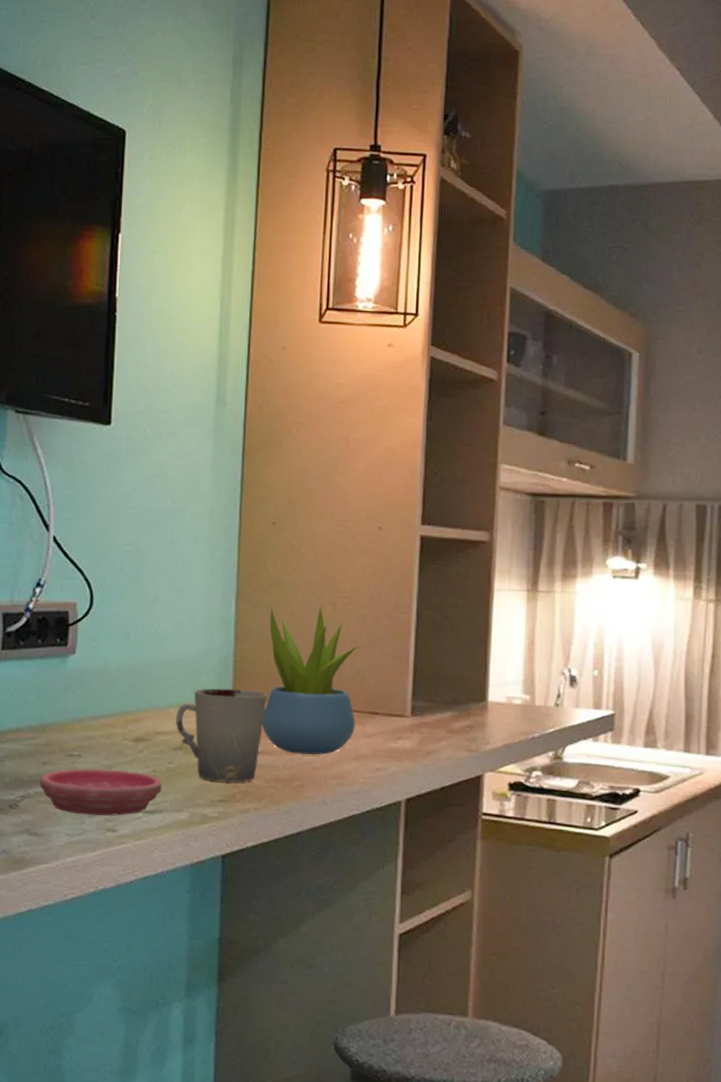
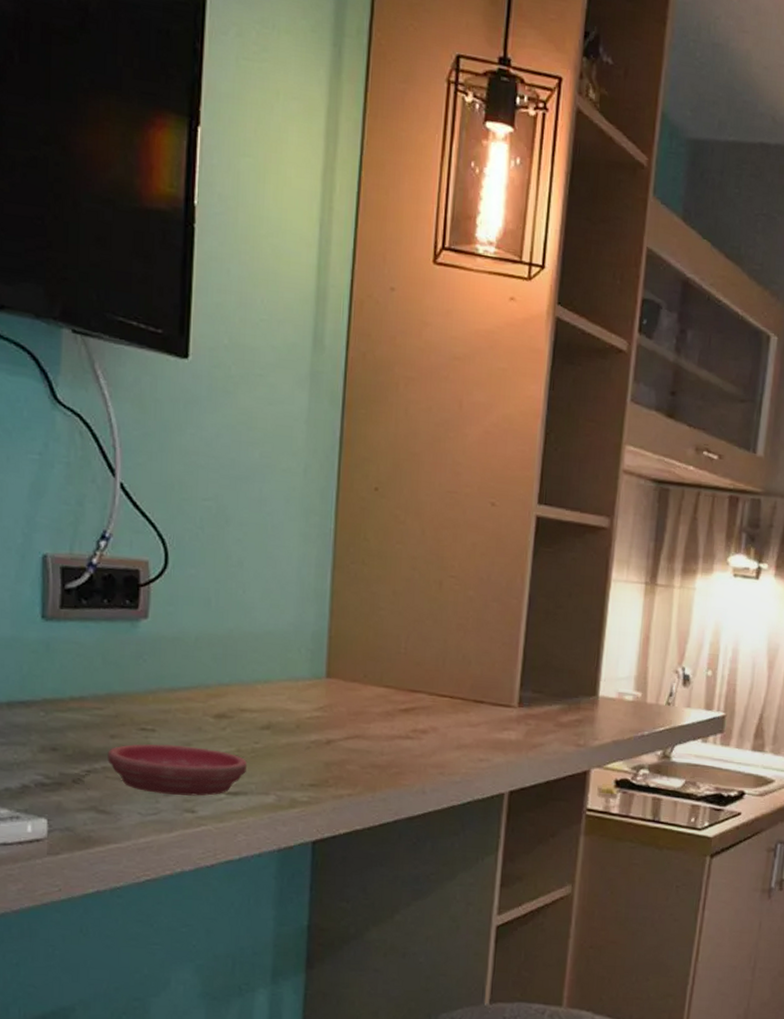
cup: present [176,688,267,783] -> none [263,665,365,767]
succulent plant: present [262,606,358,755] -> none [358,582,465,742]

